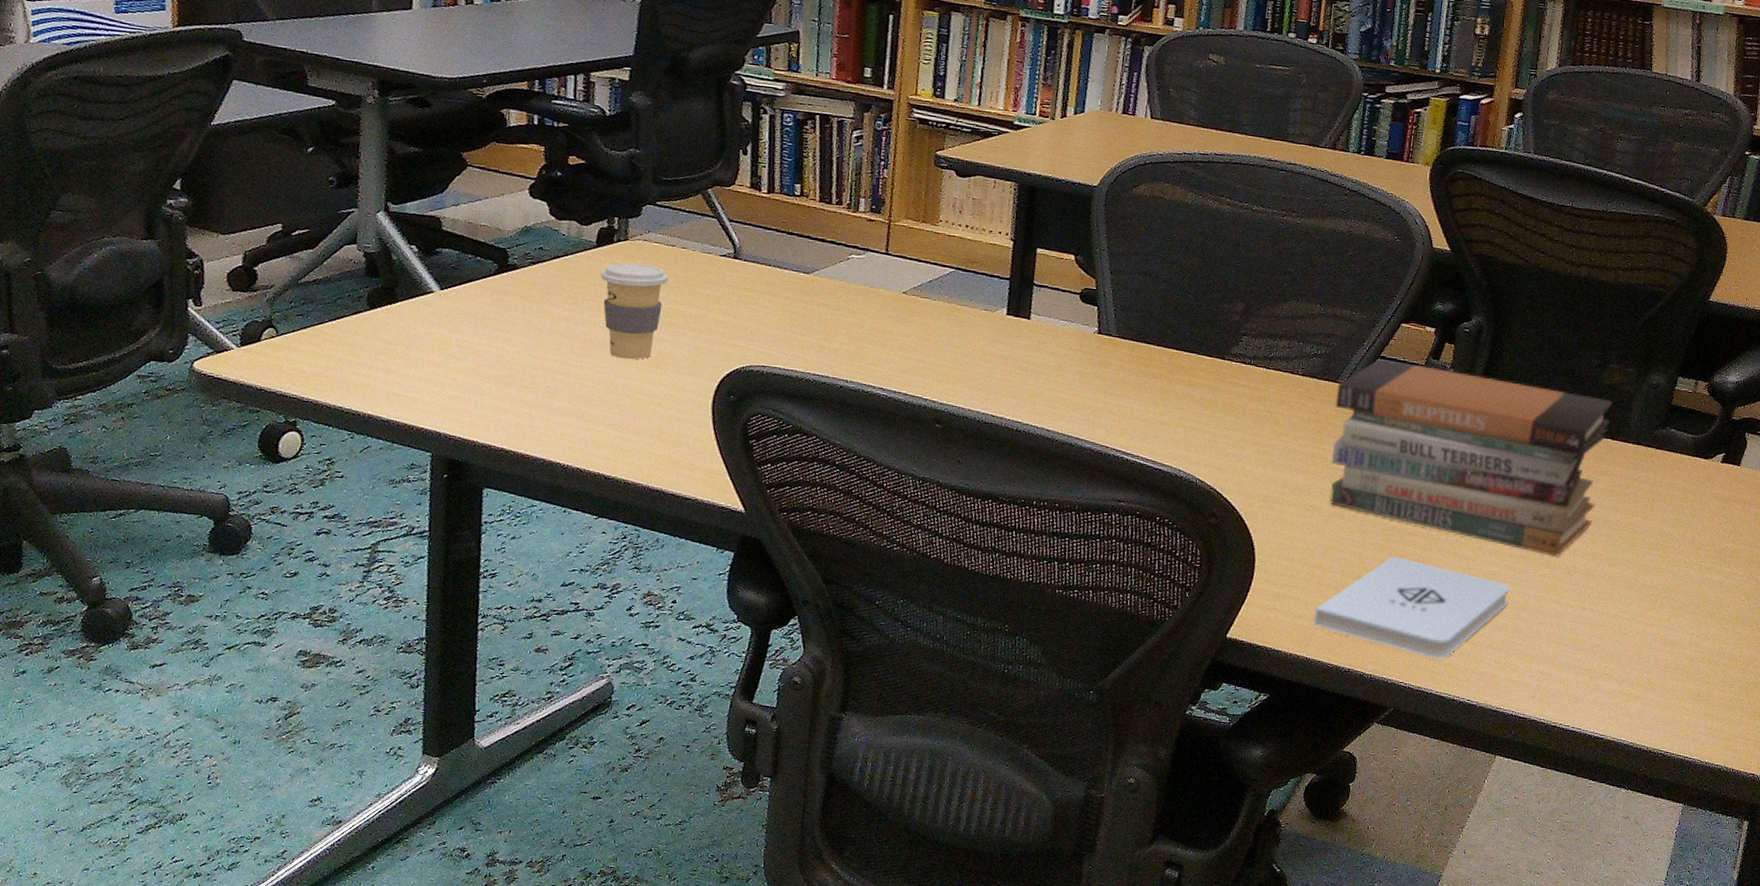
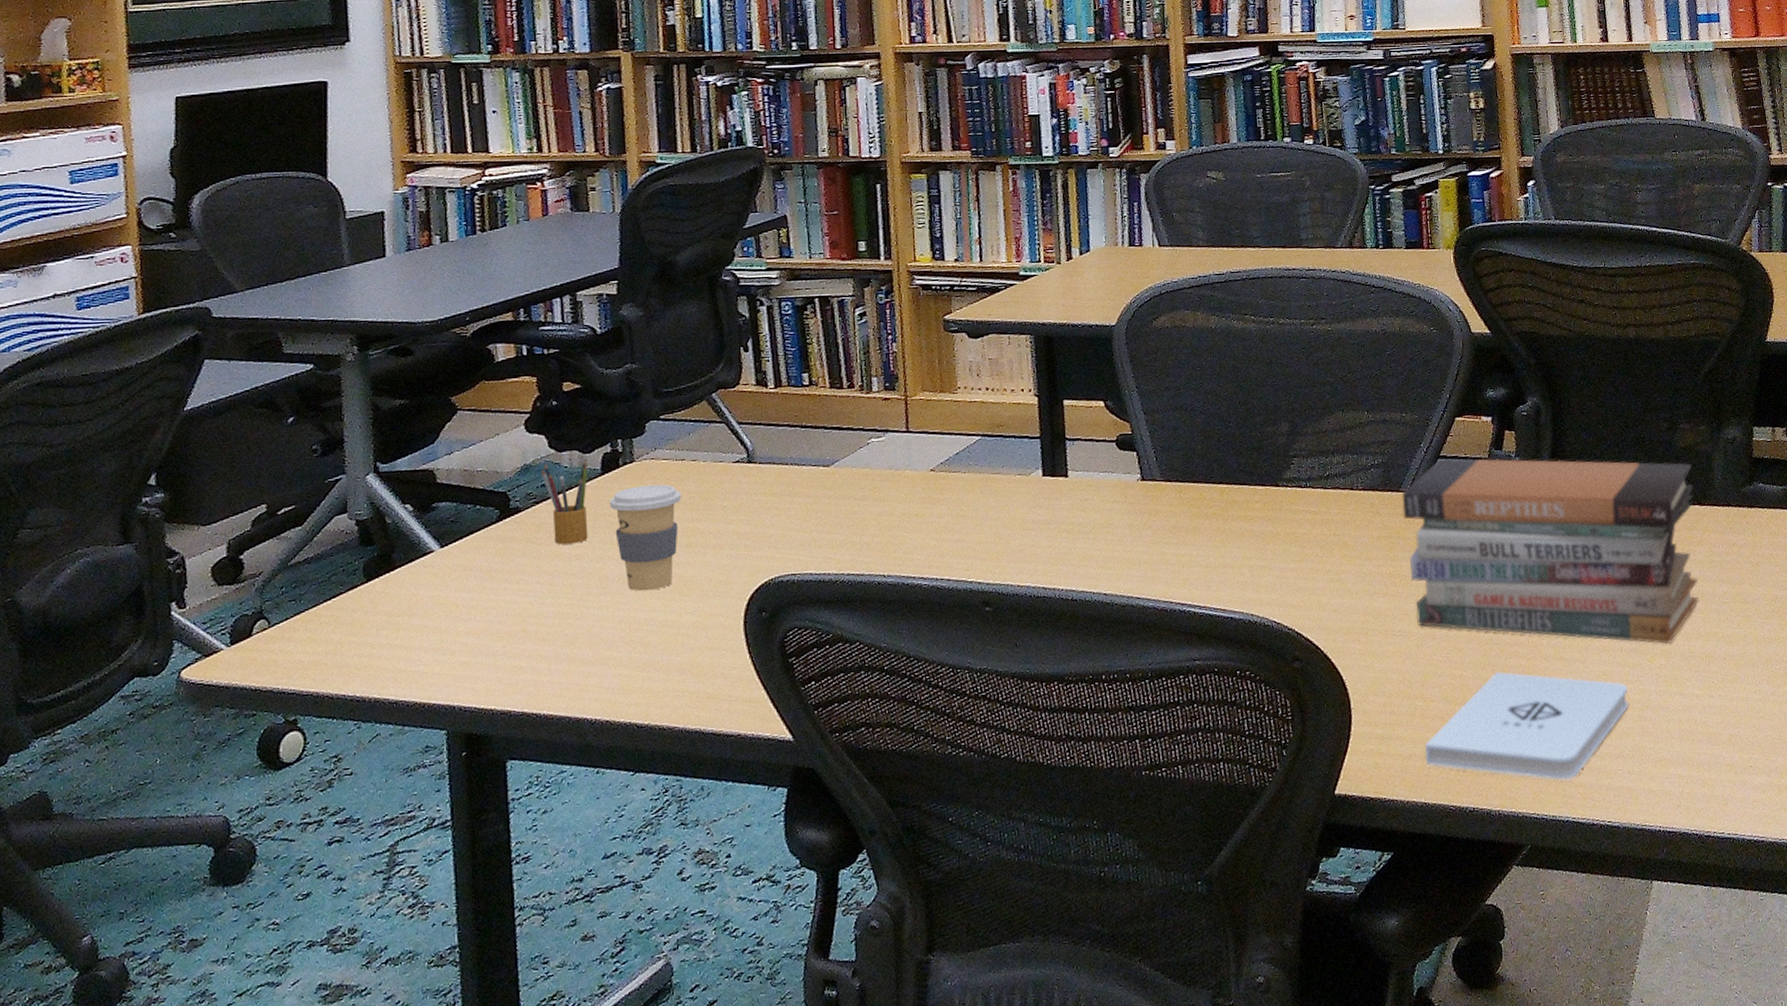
pencil box: none [540,228,584,306] -> present [541,459,588,545]

